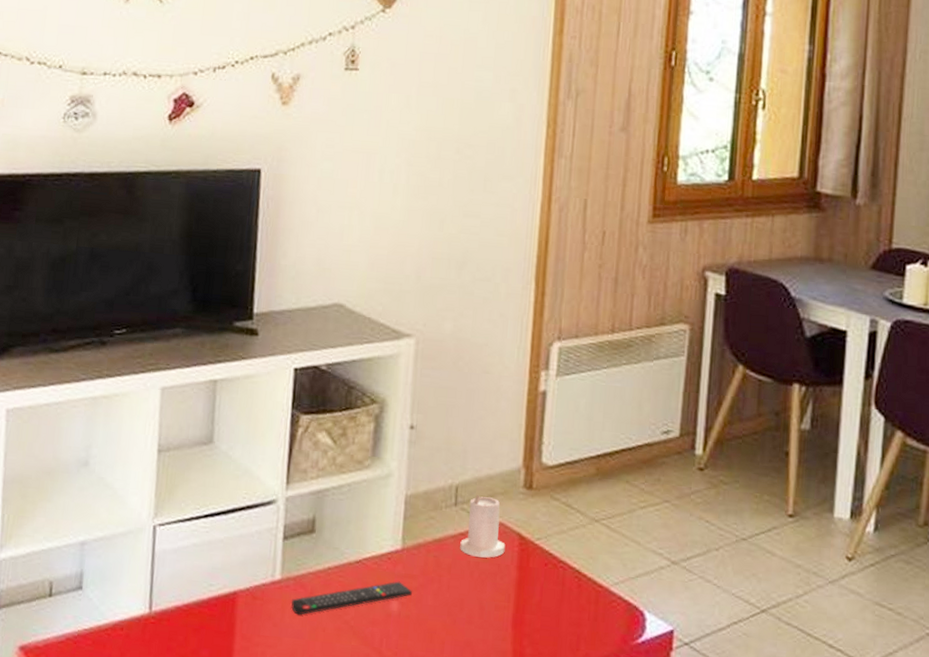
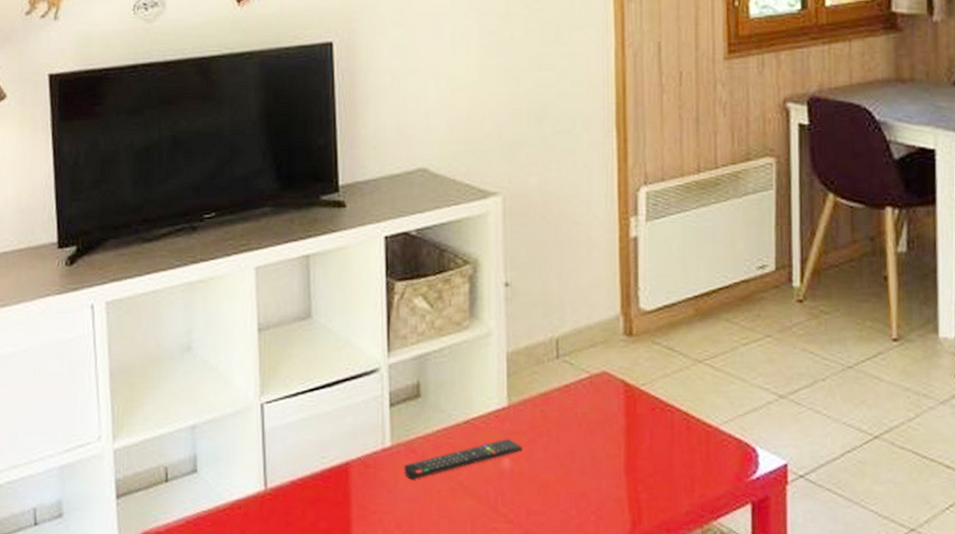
candle: present [460,495,506,558] -> none [566,346,611,408]

